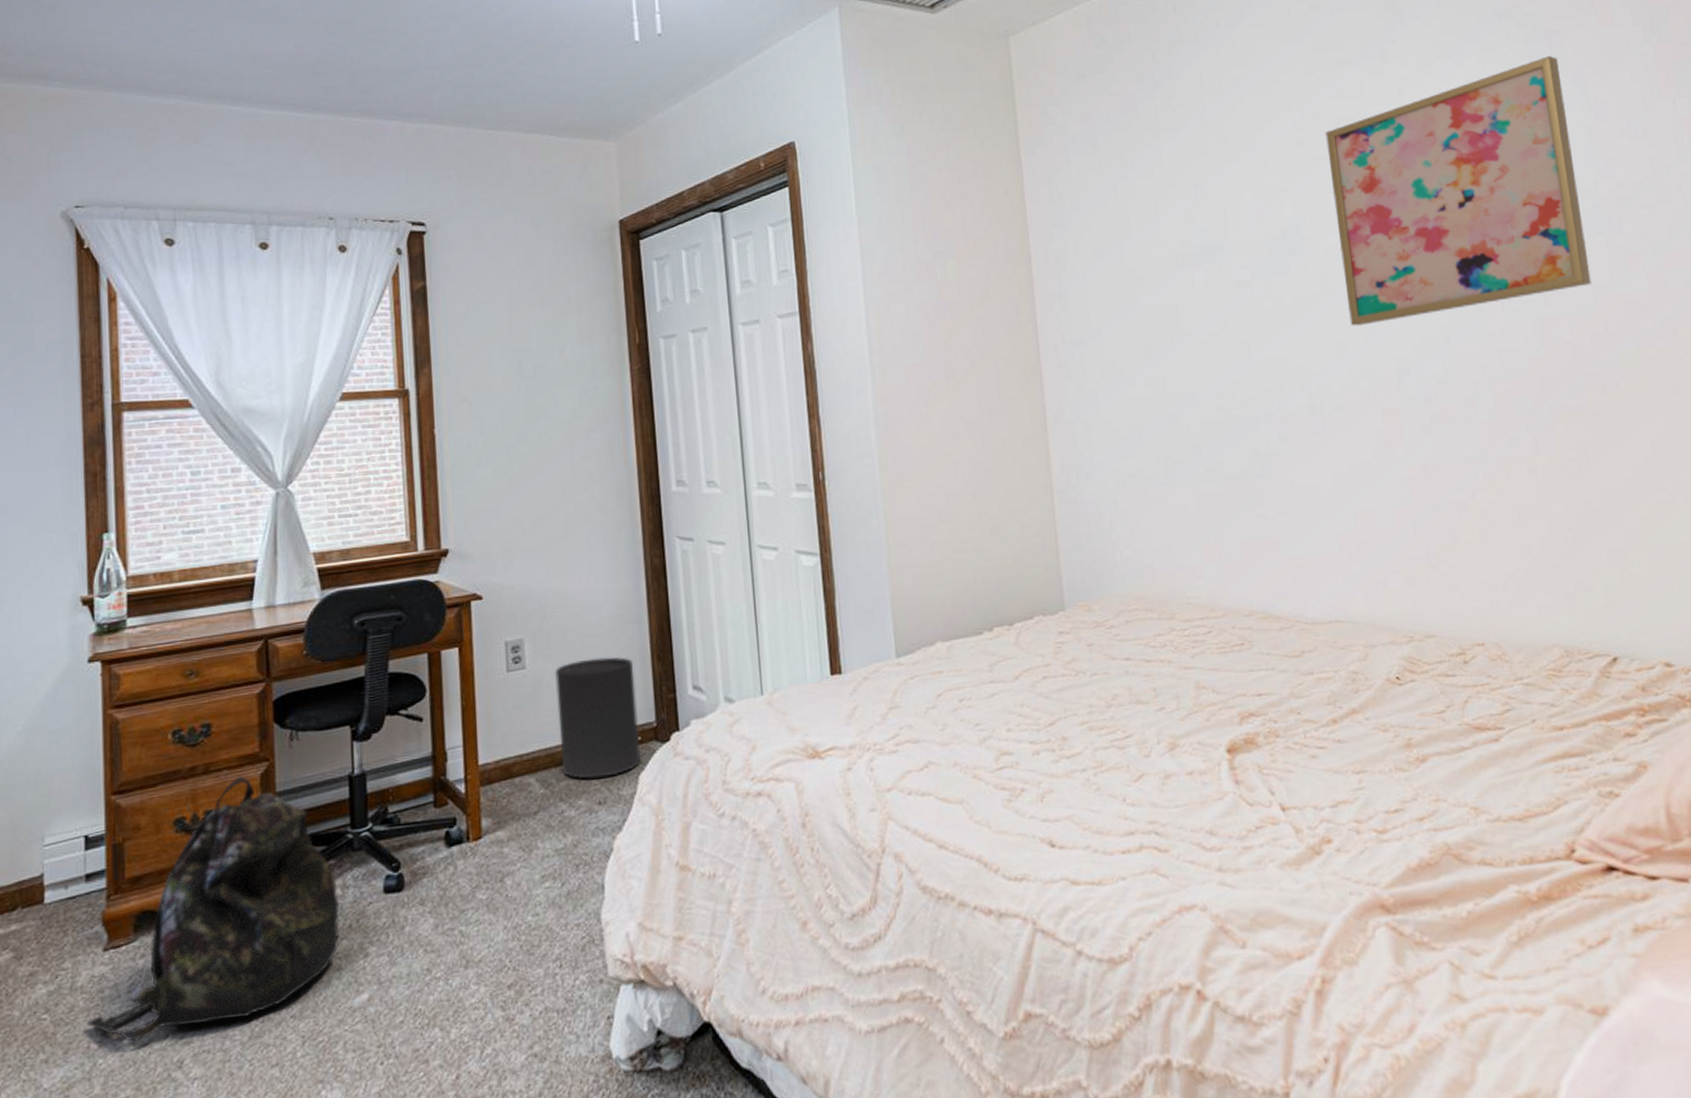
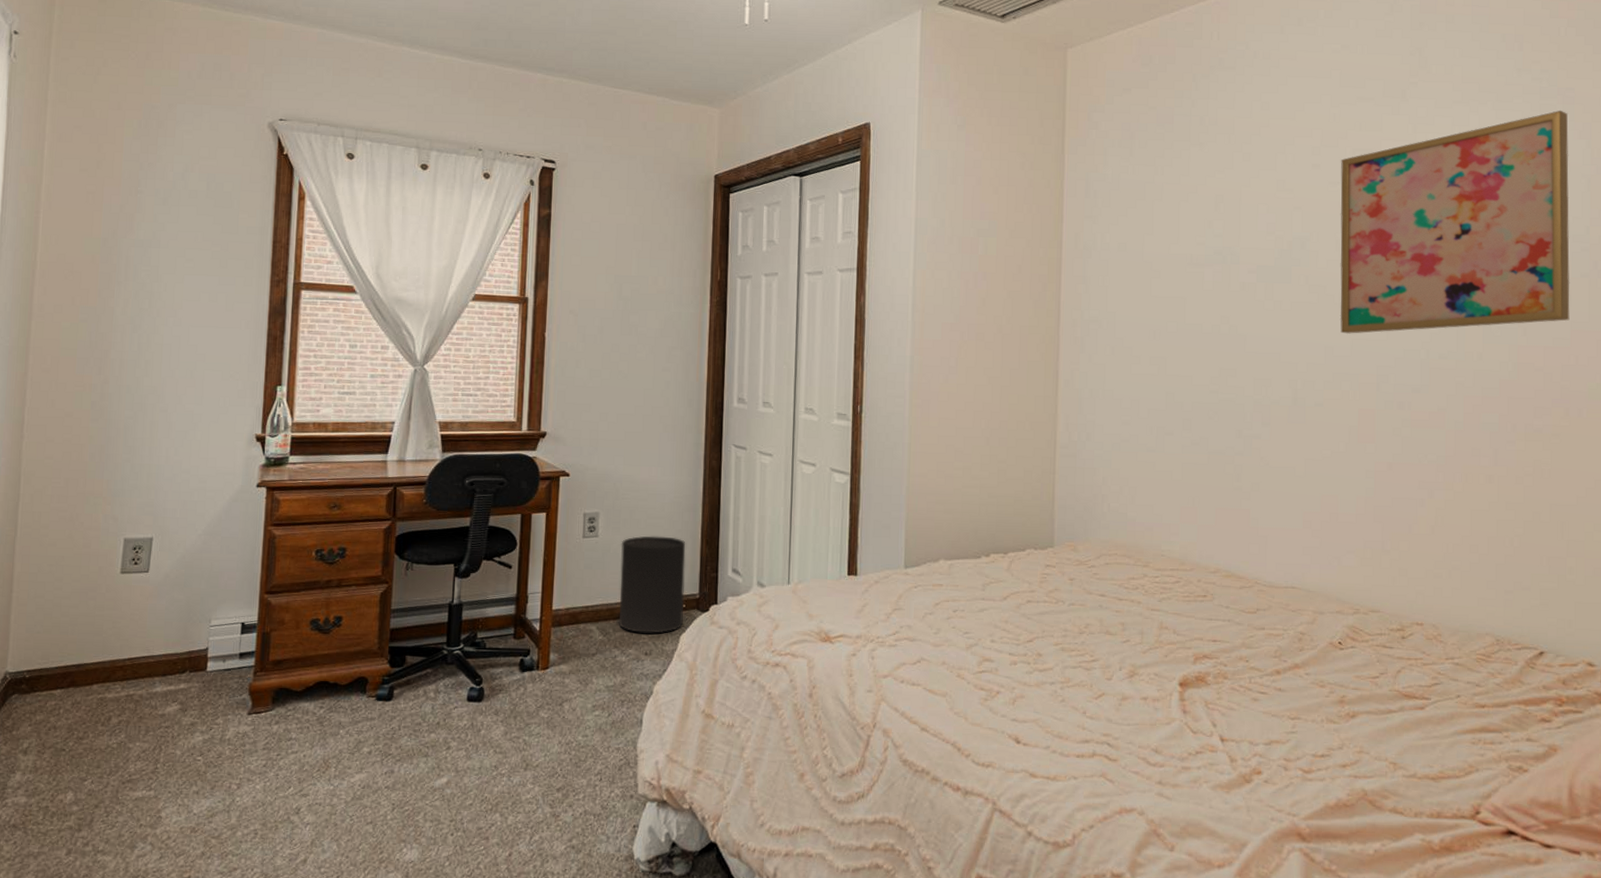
backpack: present [86,776,340,1042] -> none [230,593,432,788]

